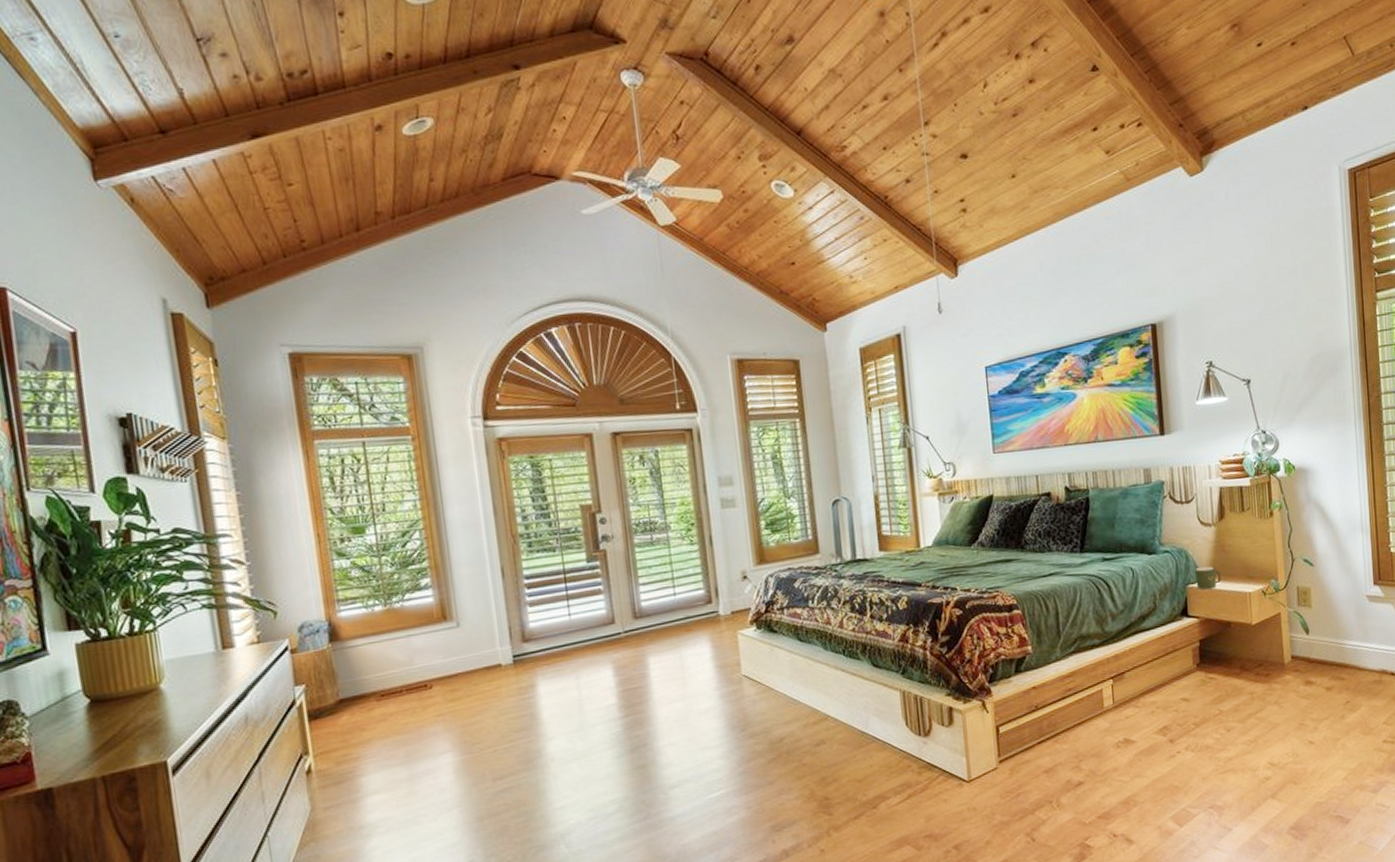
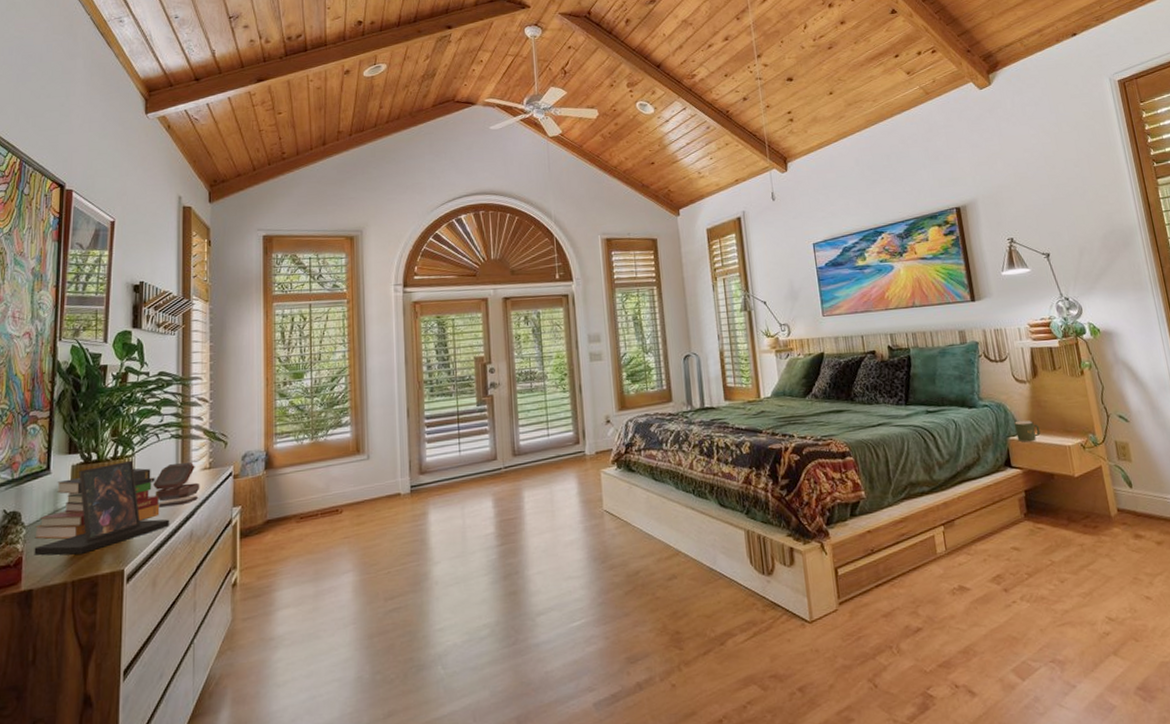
books: none [40,644,202,731] -> present [34,468,160,539]
photo frame: none [44,635,218,750] -> present [34,460,170,556]
jewelry box: none [188,635,250,690] -> present [153,461,200,508]

